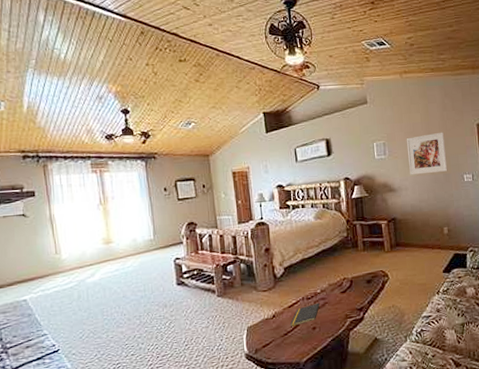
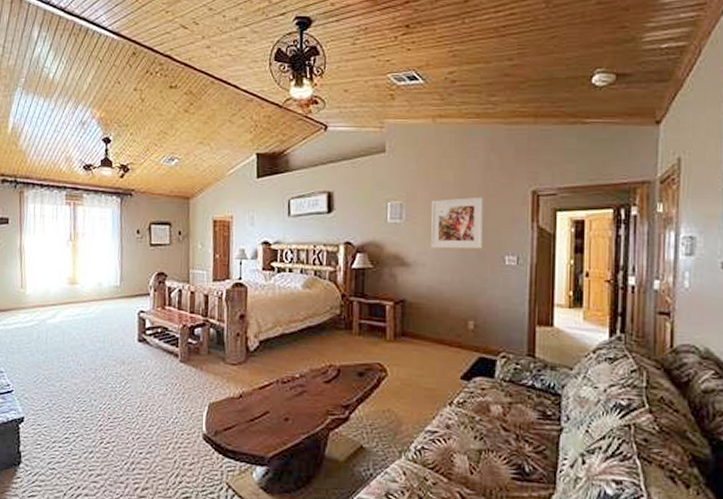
notepad: present [289,302,320,327] -> none [258,389,297,413]

